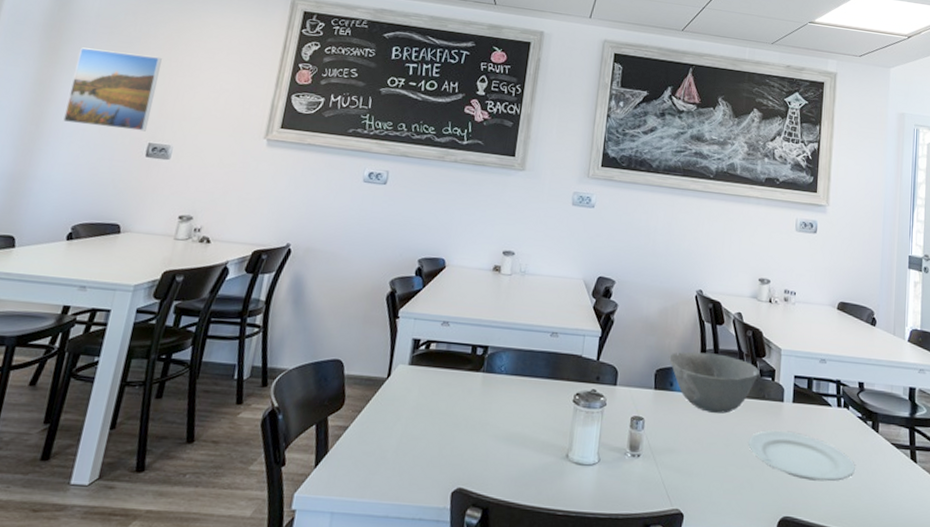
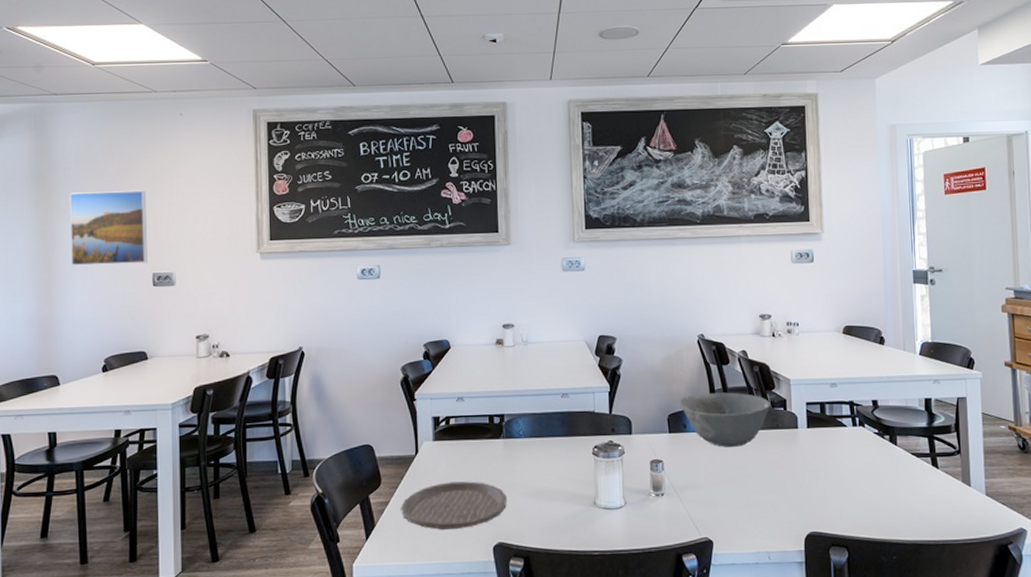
plate: none [359,412,476,468] -> present [401,481,507,531]
plate: present [748,430,855,482] -> none [768,454,876,497]

